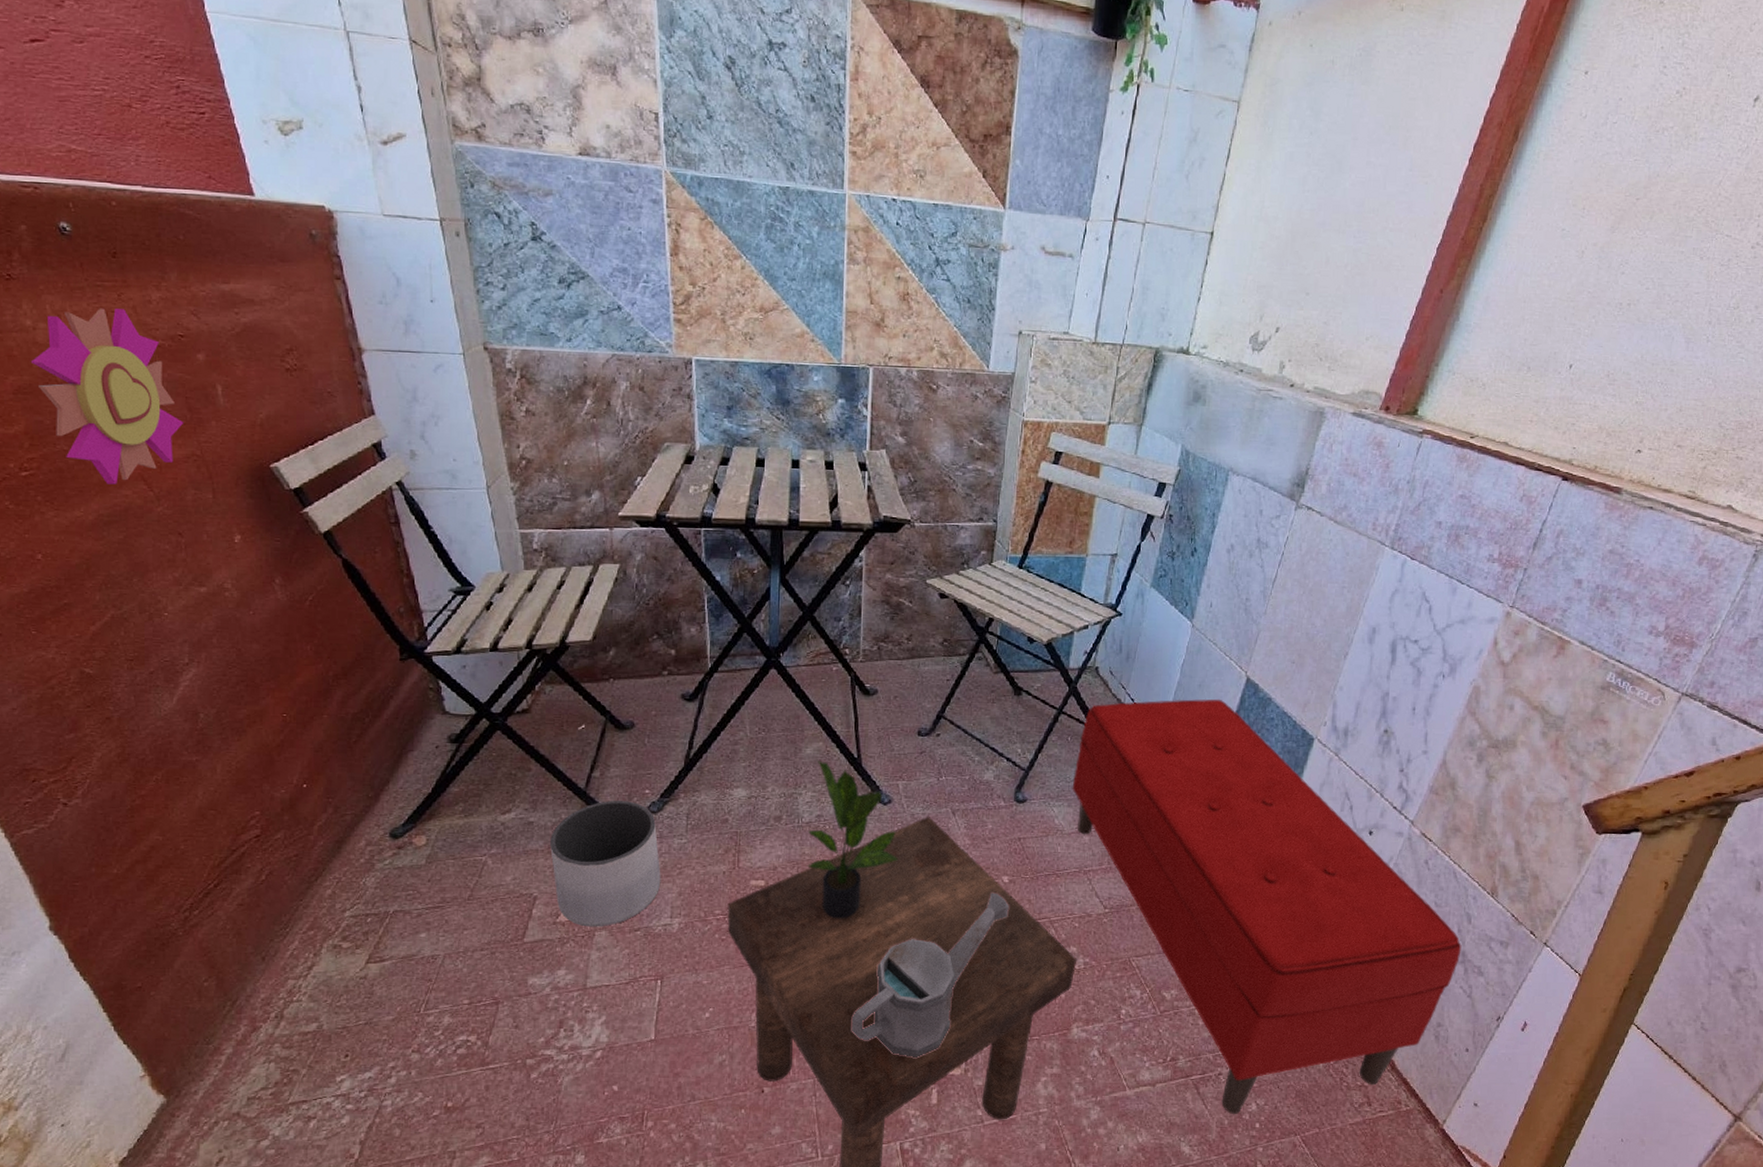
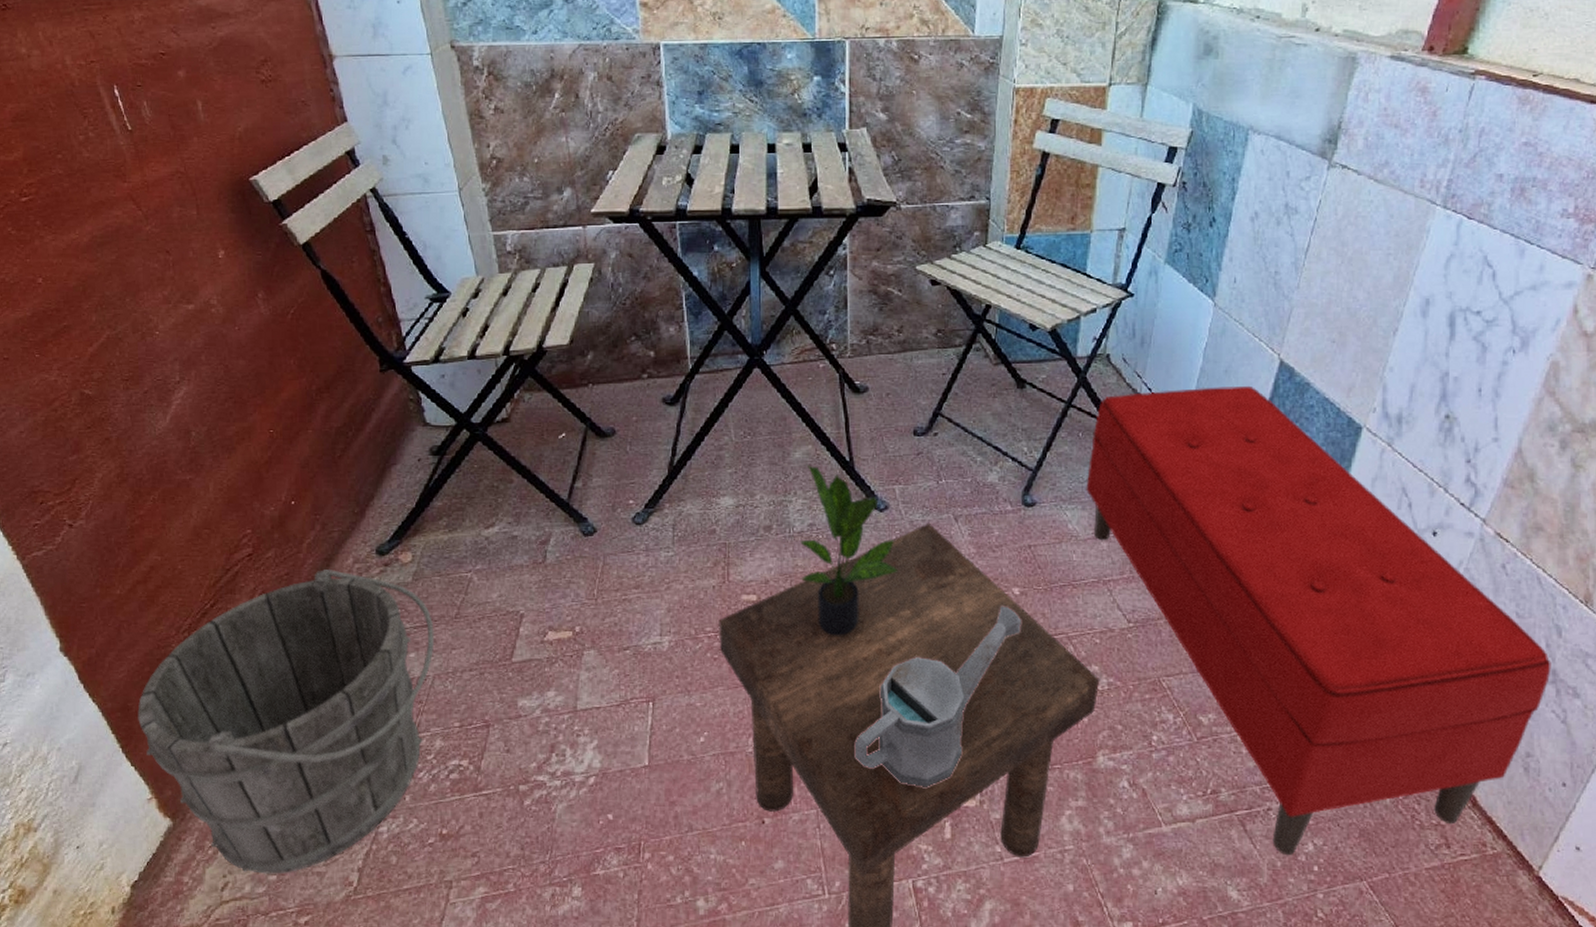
wall ornament: present [30,308,184,485] -> none [26,31,168,206]
bucket: none [132,850,446,1148] -> present [137,568,435,874]
planter: present [550,800,661,927] -> none [535,512,649,646]

